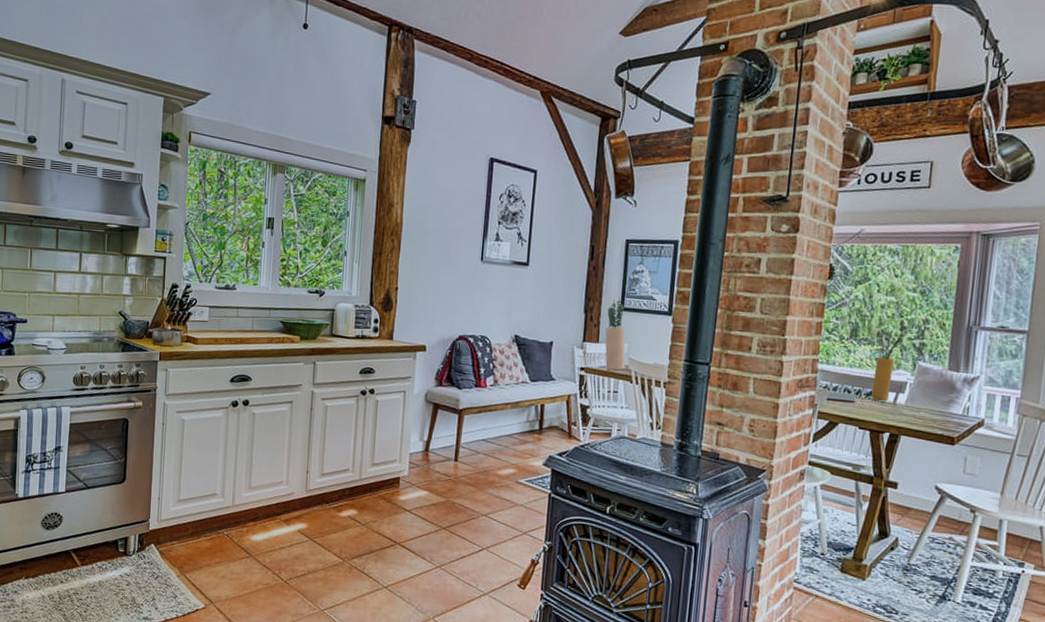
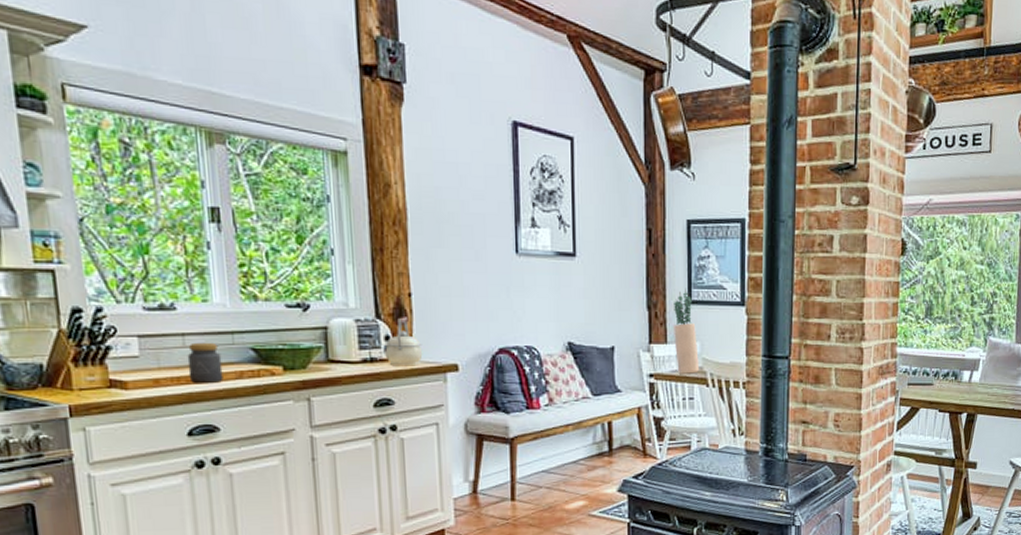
cooking pot: present [148,324,188,347] -> none [43,365,111,397]
jar: none [237,314,260,346] -> present [187,342,224,385]
kettle: none [373,305,401,345] -> present [385,317,423,367]
vase: present [871,320,913,401] -> none [948,296,983,380]

